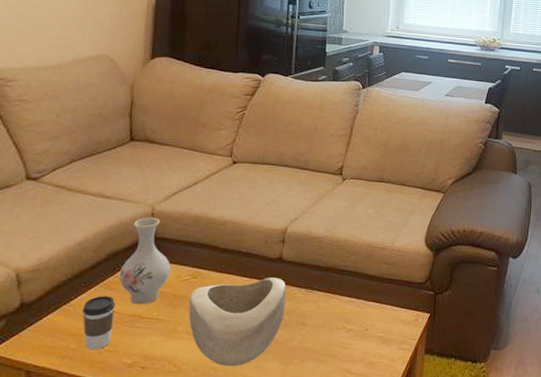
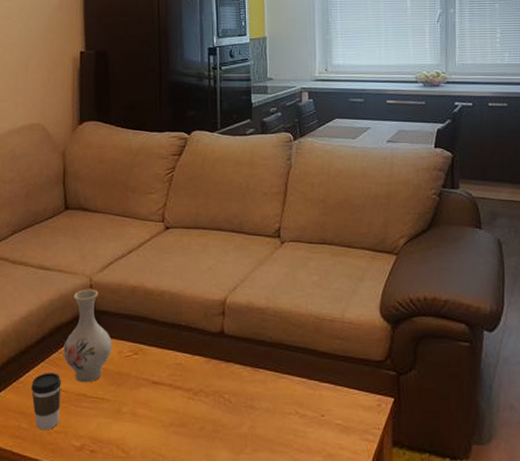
decorative bowl: present [188,278,287,367] -> none [132,354,231,454]

